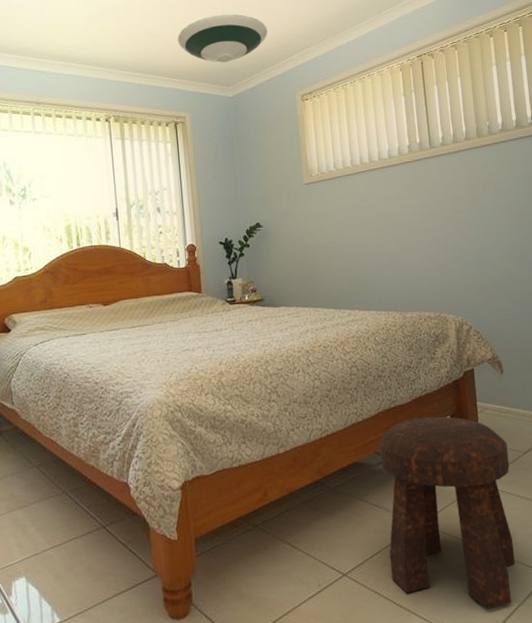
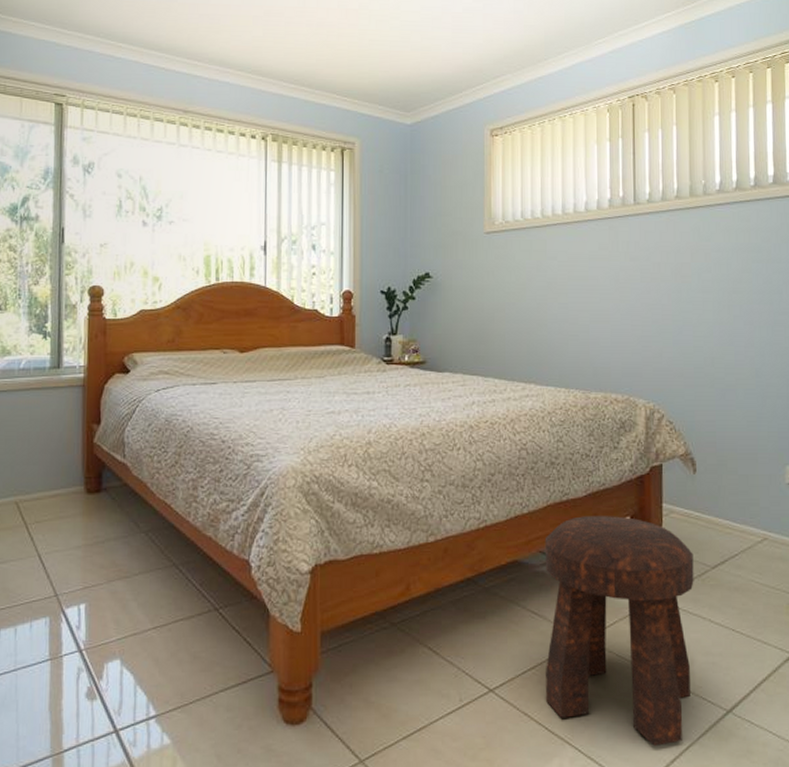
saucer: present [177,14,268,63] -> none [353,28,458,84]

